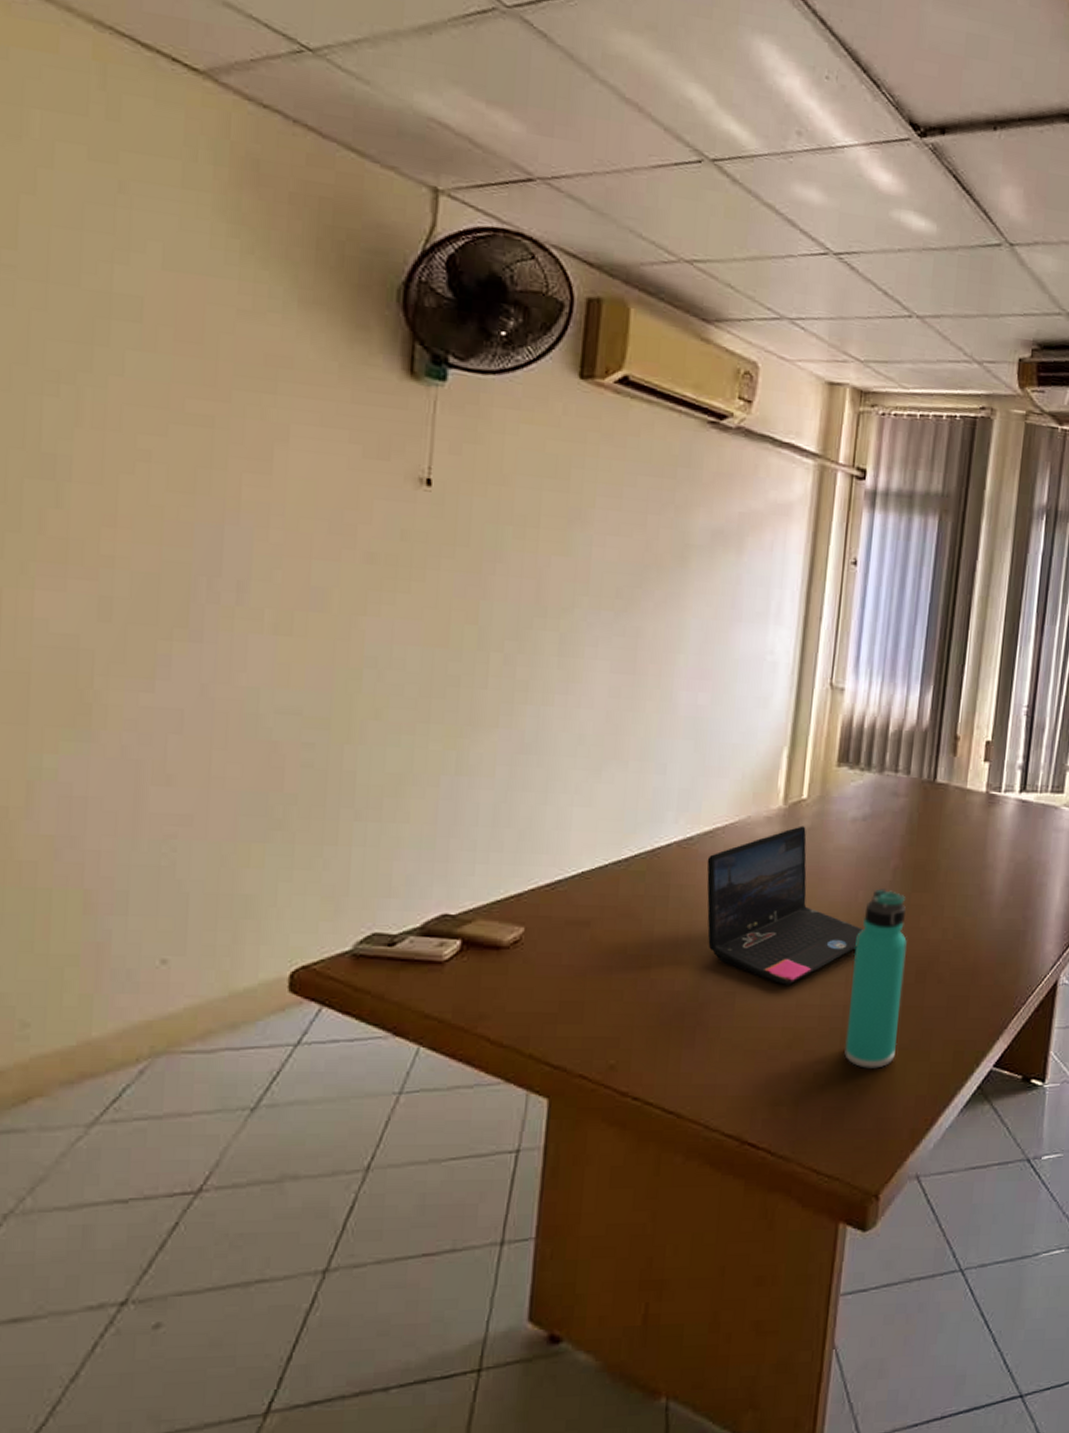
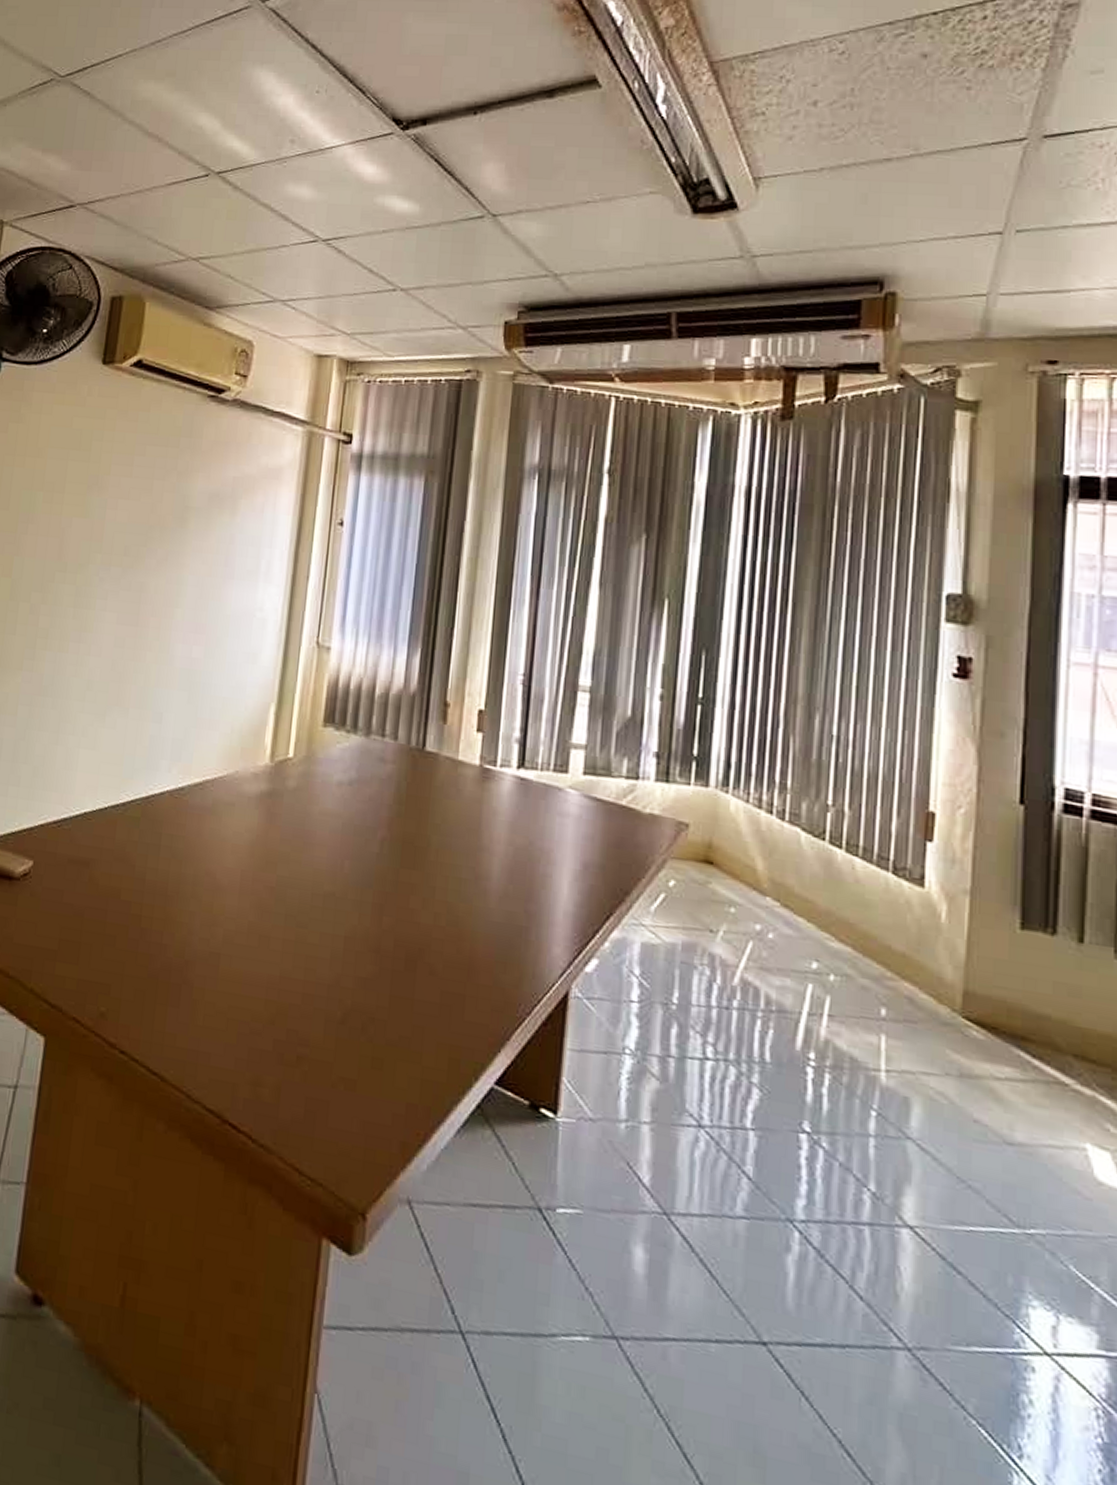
laptop: present [706,825,864,985] -> none [195,785,350,954]
thermos bottle: present [844,888,907,1068] -> none [329,860,395,1063]

